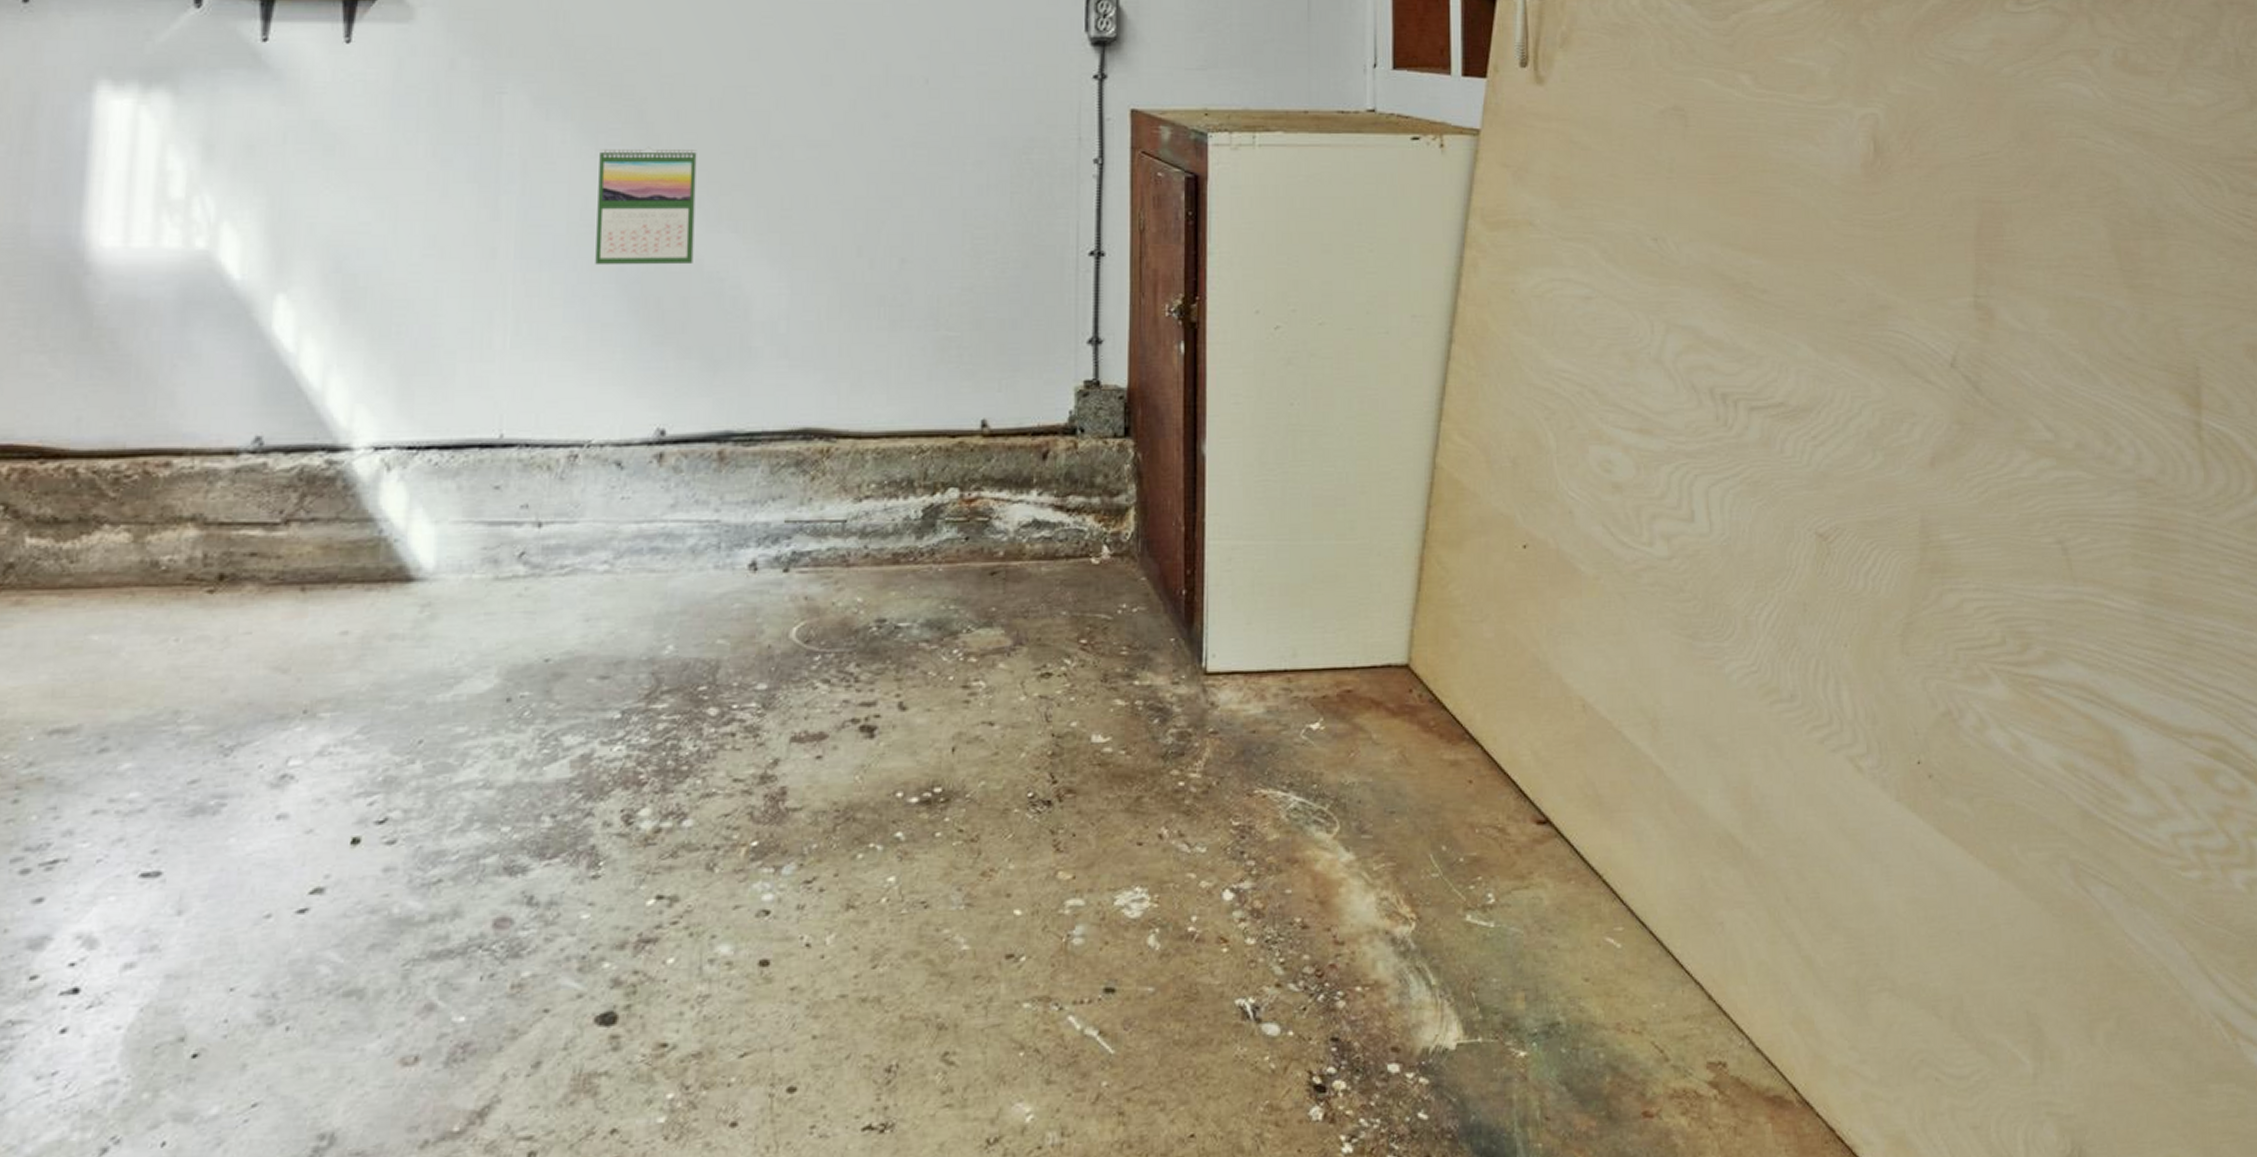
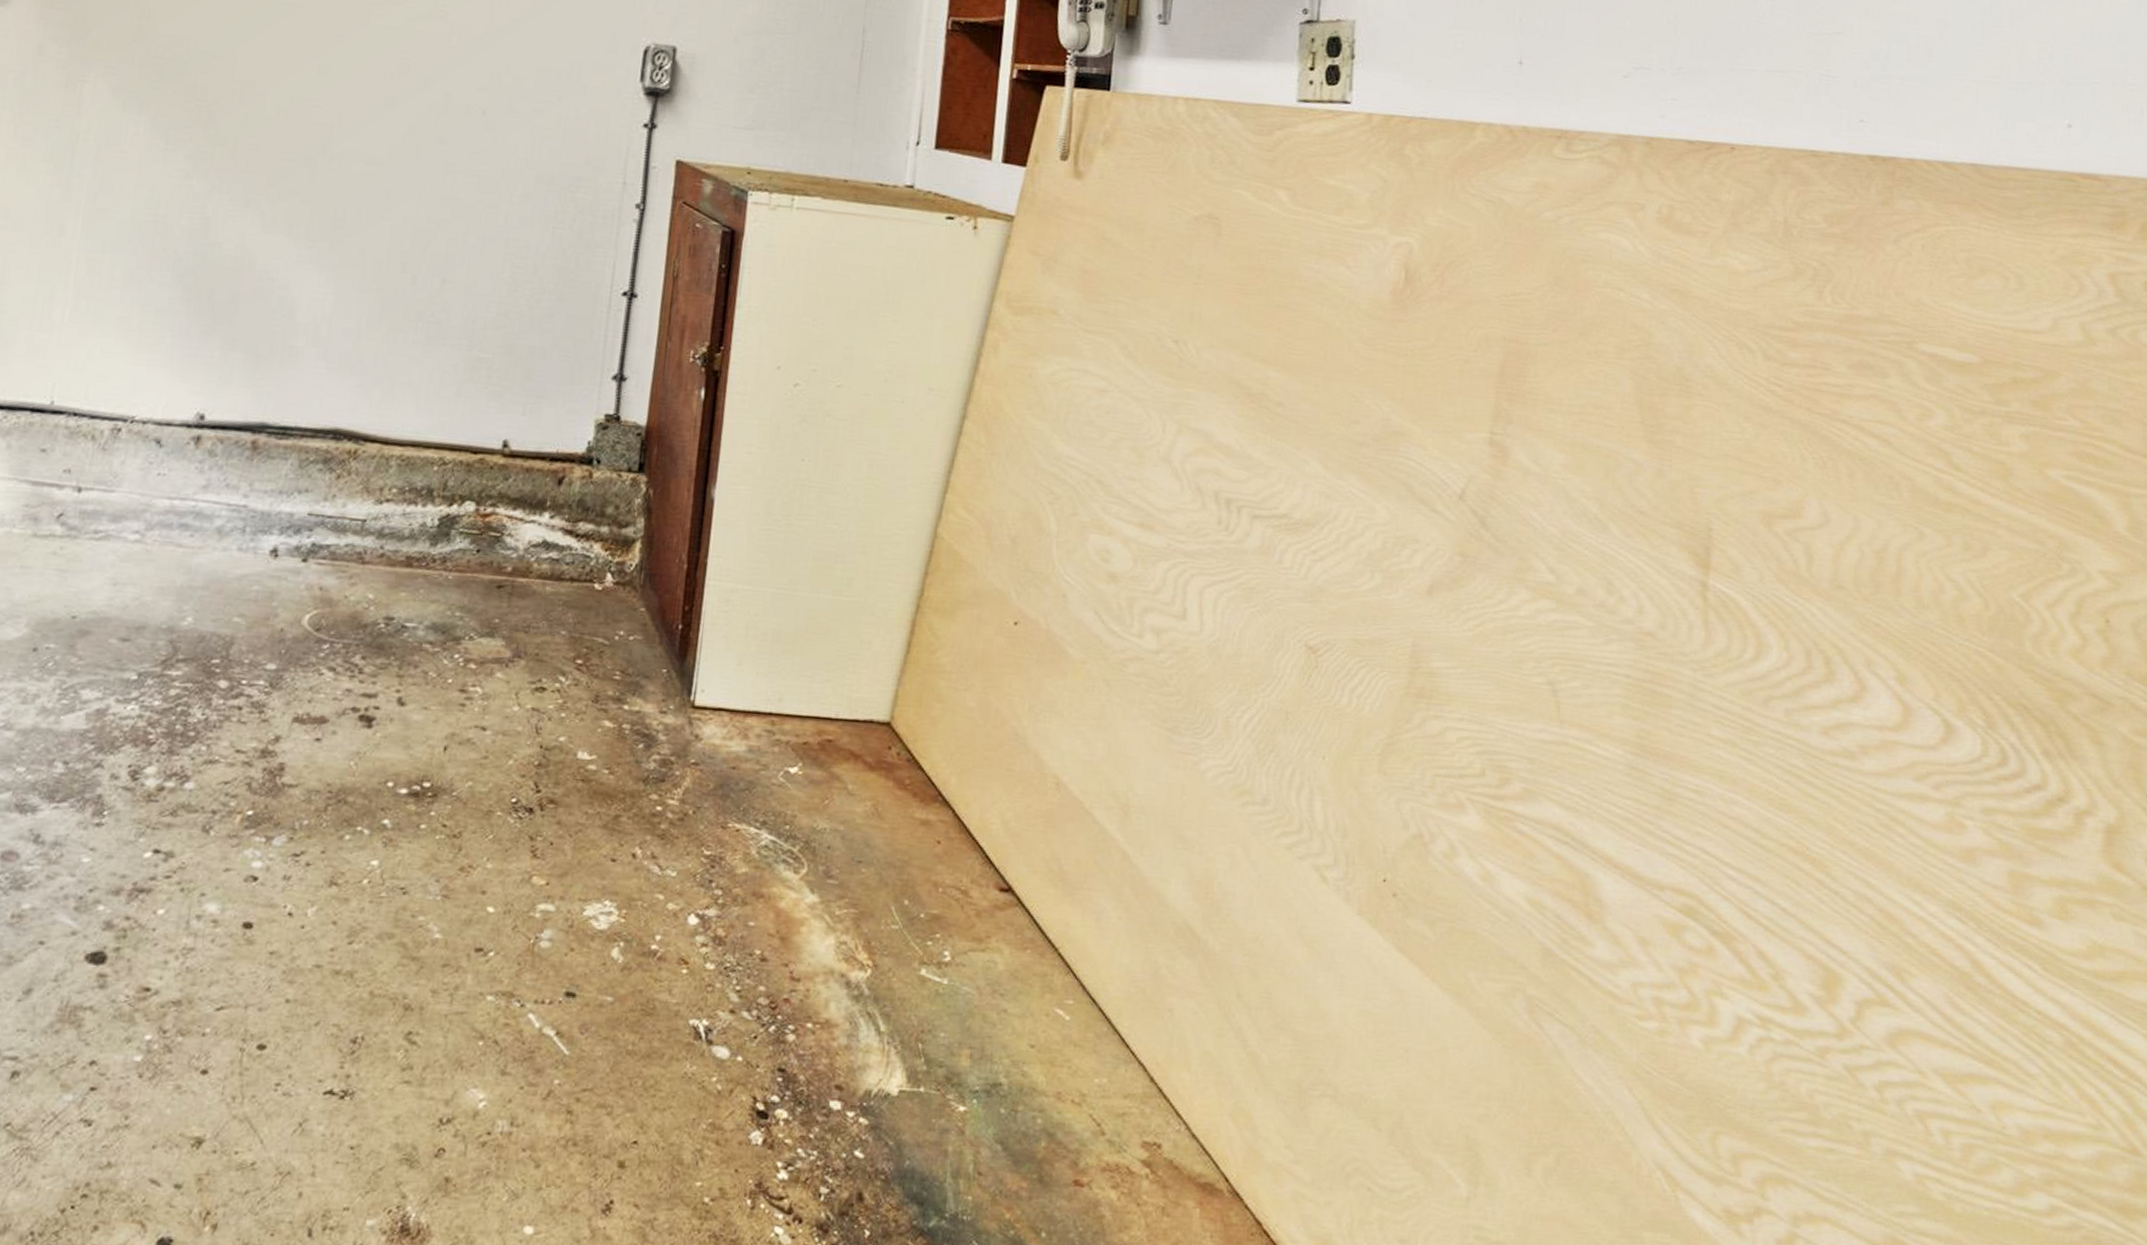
calendar: present [595,146,697,265] -> none [155,144,261,261]

